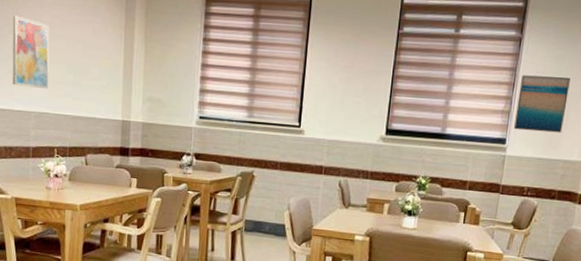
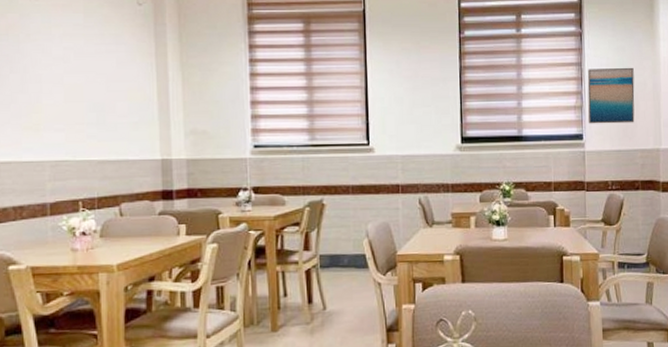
wall art: present [12,15,50,90] -> none [14,51,65,133]

